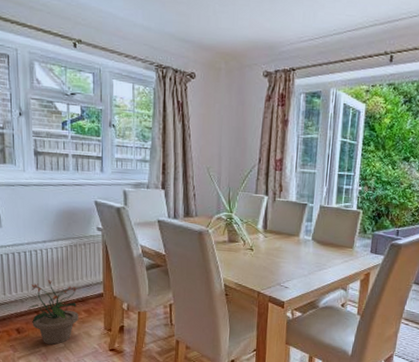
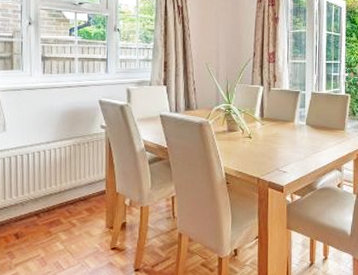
potted plant: present [27,279,79,345] -> none [27,180,80,248]

